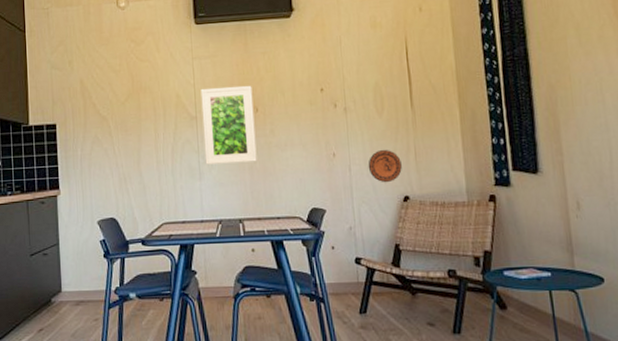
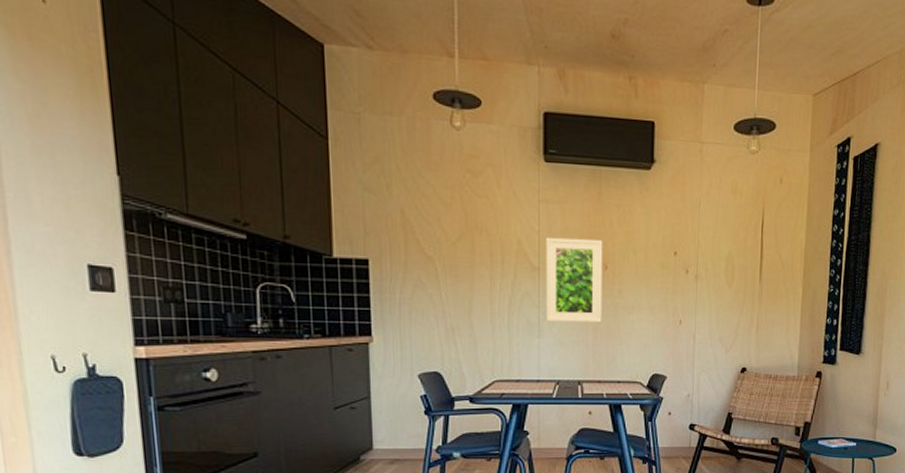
decorative plate: present [368,149,402,183] -> none [712,320,744,354]

